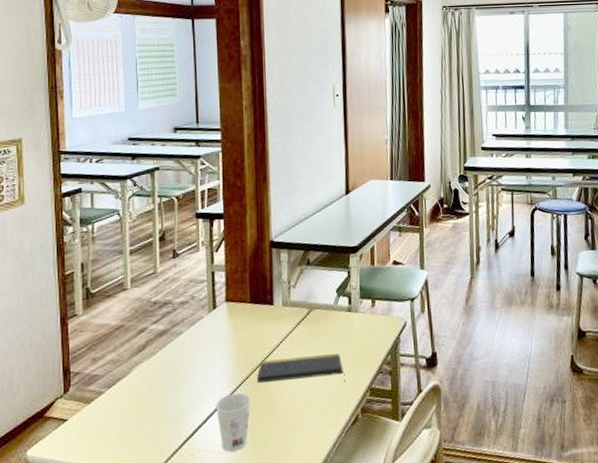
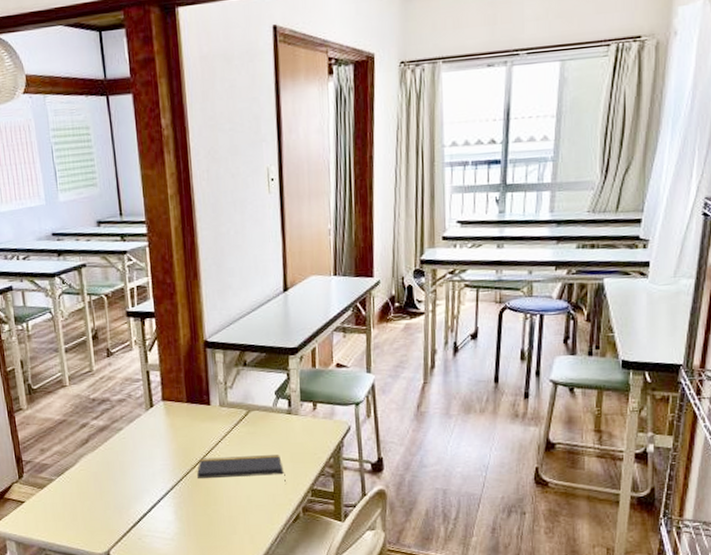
cup: present [216,392,251,452] -> none [159,486,193,538]

